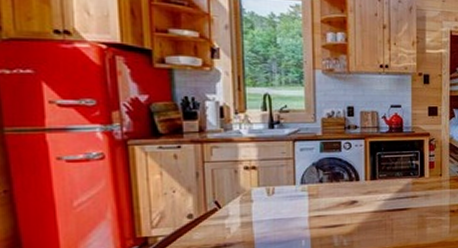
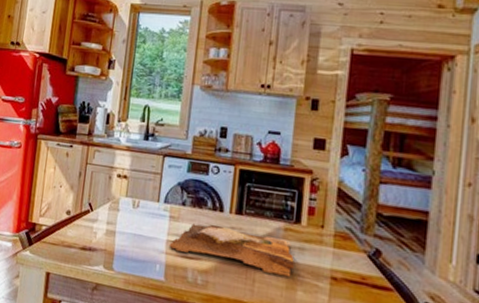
cutting board: none [312,192,422,225] -> present [169,223,294,277]

